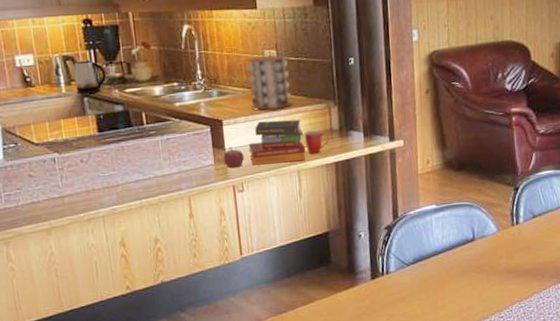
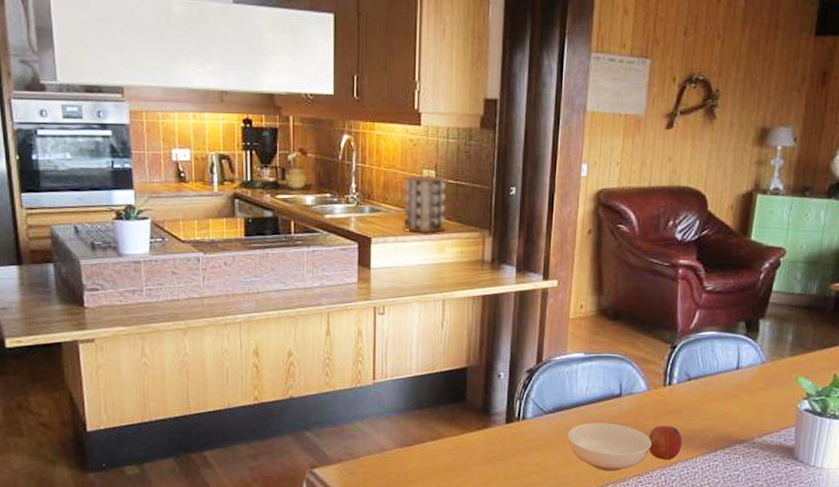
kettle: present [71,59,107,95] -> none [227,160,260,196]
fruit: present [222,147,245,168] -> none [367,267,389,288]
books: present [248,119,306,166] -> none [394,244,453,290]
mug: present [304,130,330,154] -> none [453,259,480,284]
bowl: none [430,266,508,312] -> present [568,423,652,471]
fruit: none [504,261,535,294] -> present [648,425,683,460]

